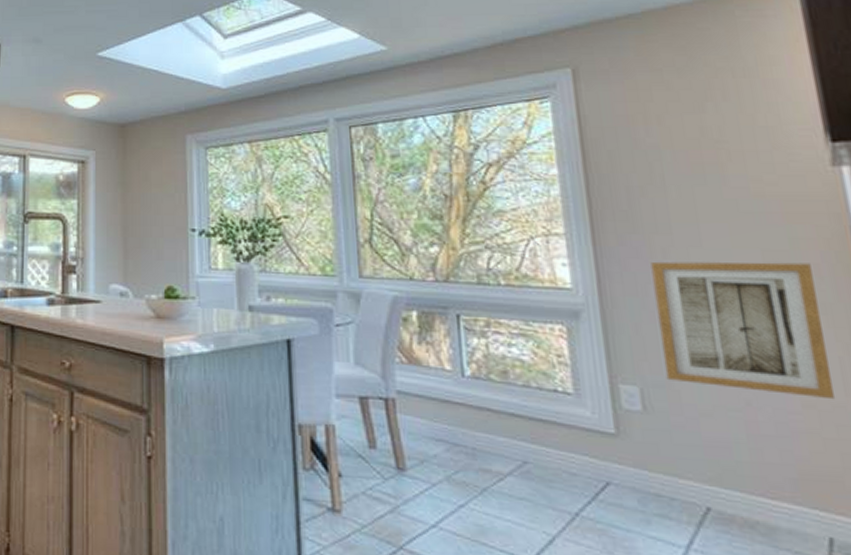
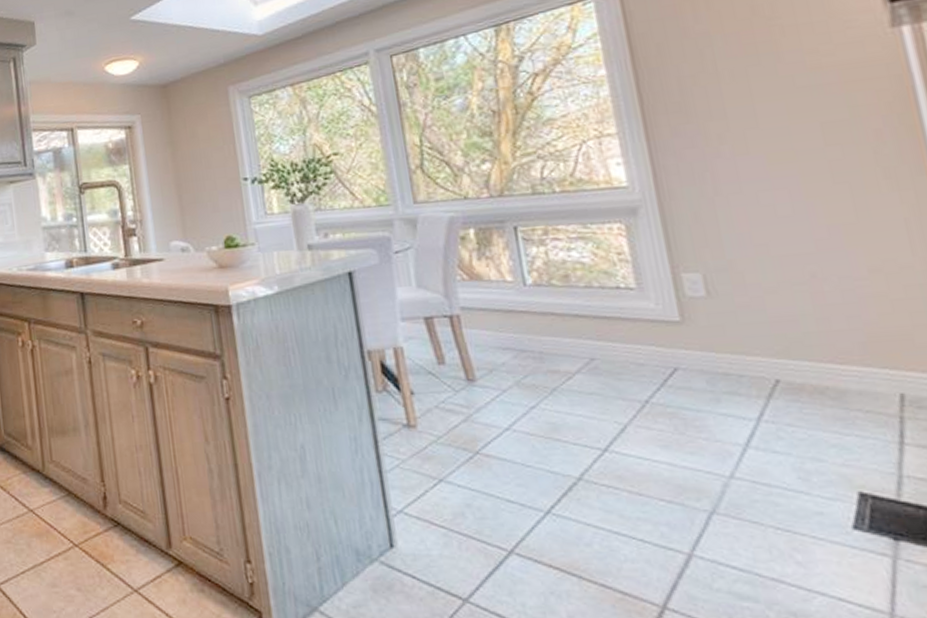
wall art: present [651,261,836,400] -> none [707,129,903,264]

